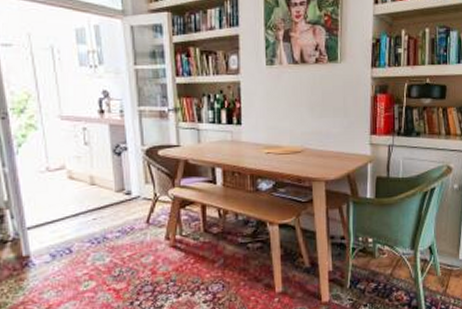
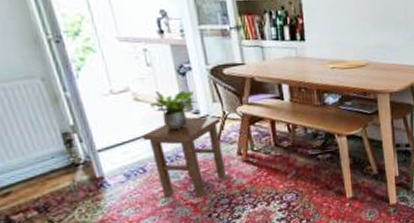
stool: none [72,198,153,283] -> present [142,117,227,197]
potted plant: none [83,169,130,209] -> present [149,90,198,129]

